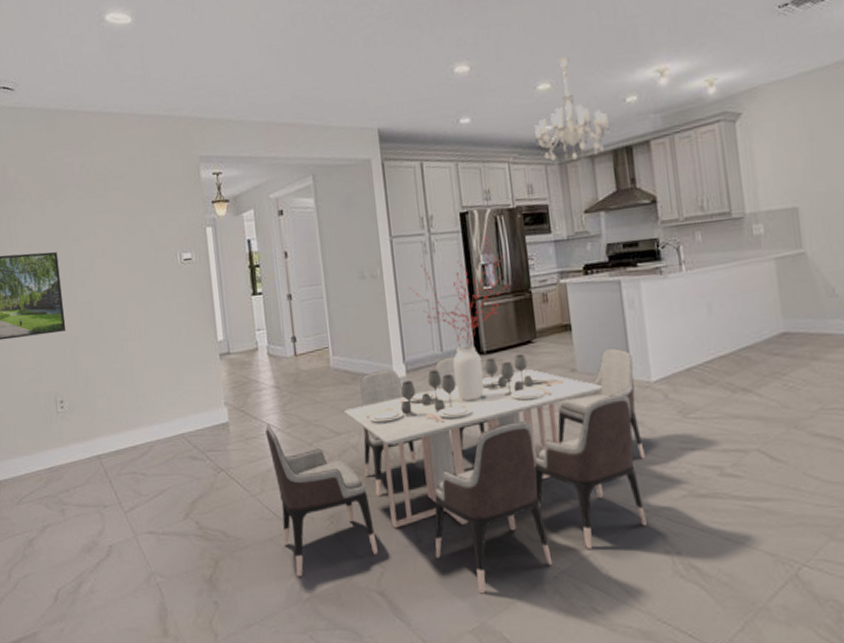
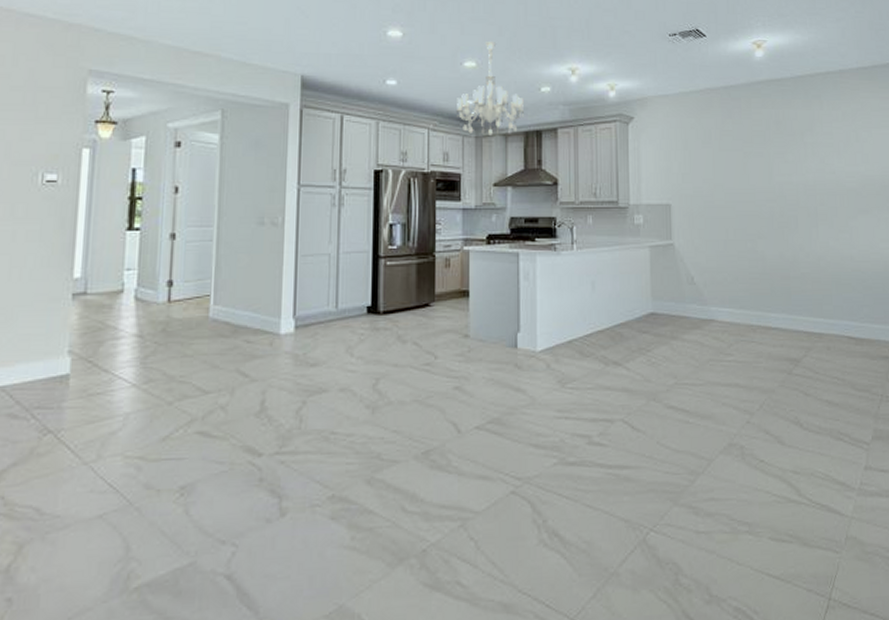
dining table: present [265,237,647,594] -> none [115,198,524,573]

